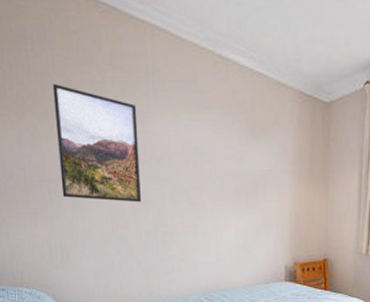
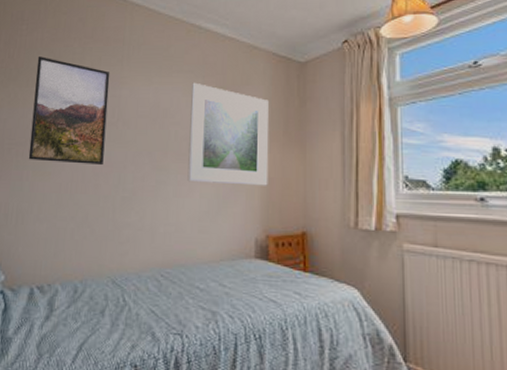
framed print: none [222,120,296,221] -> present [187,82,269,186]

